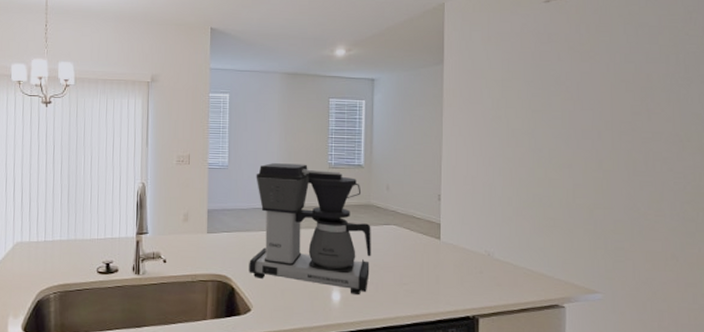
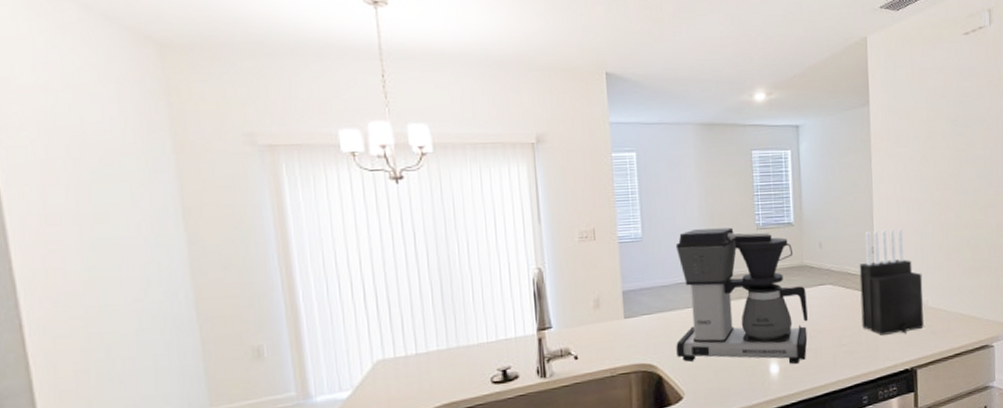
knife block: none [424,179,489,282] -> present [859,228,924,335]

